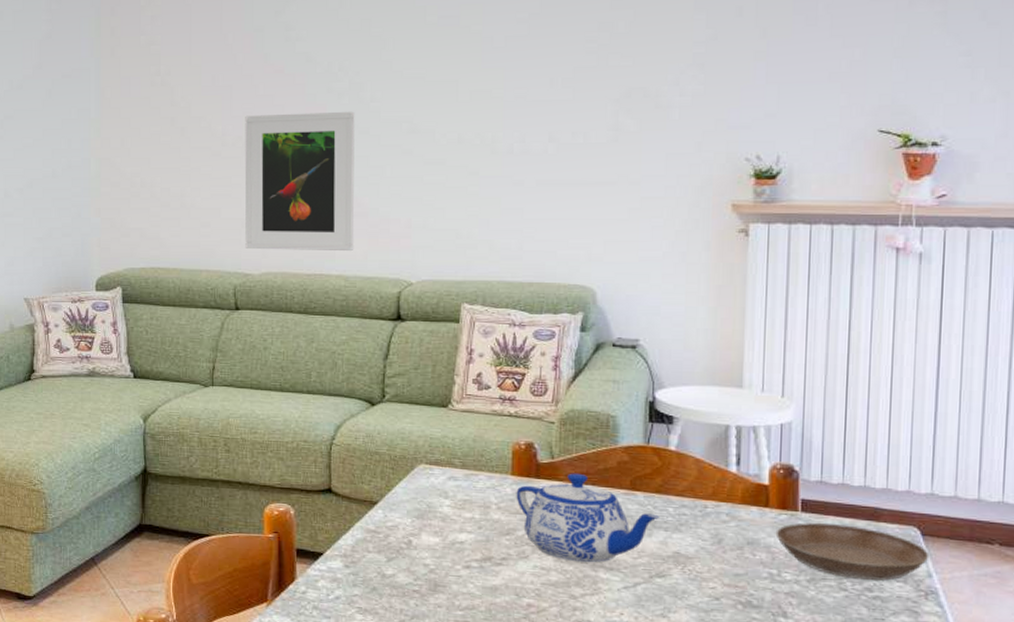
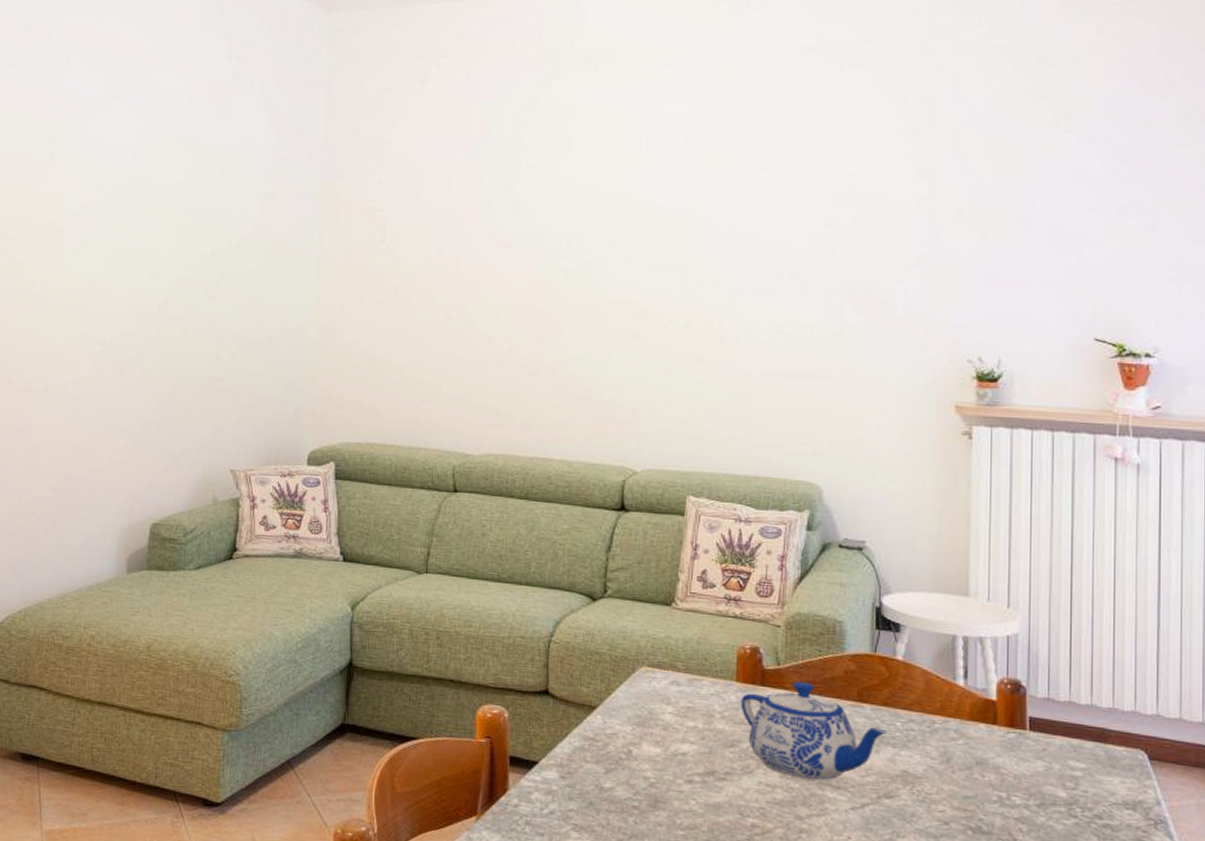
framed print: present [244,111,355,252] -> none [466,289,582,436]
saucer: present [775,523,930,581] -> none [1004,742,1158,808]

